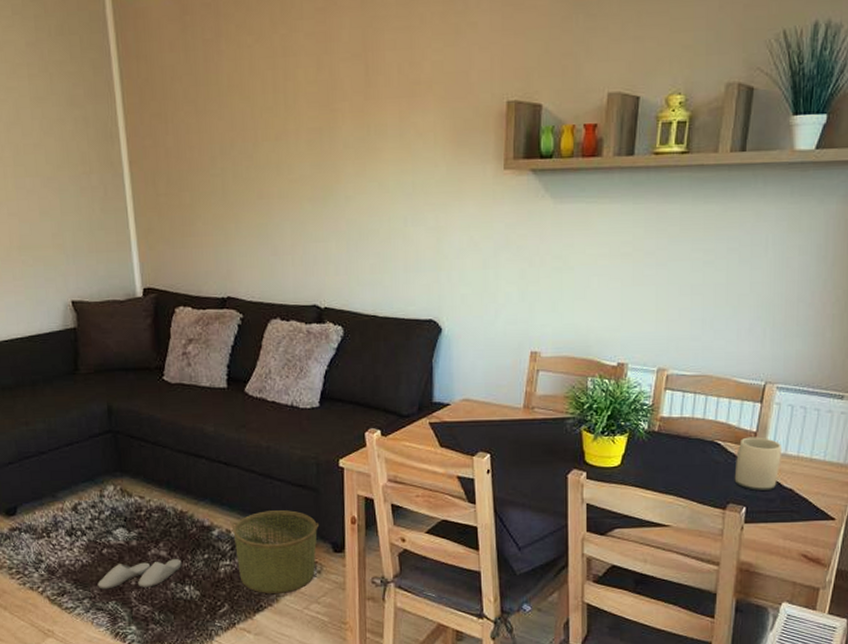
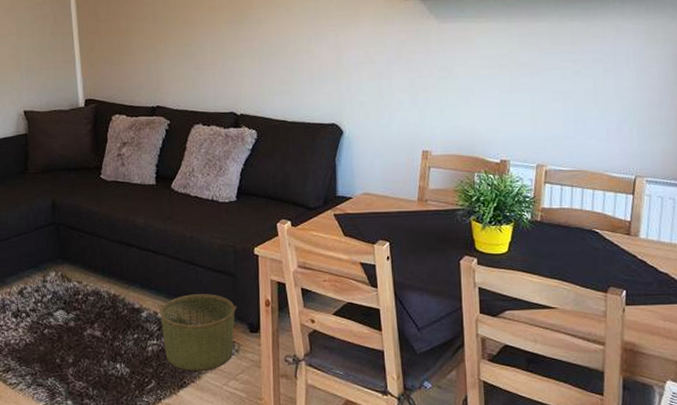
slippers: present [97,559,182,589] -> none [39,339,114,367]
mug: present [734,437,781,492] -> none [613,225,655,276]

